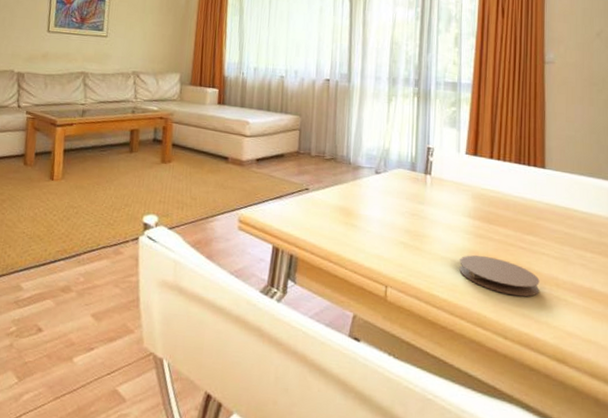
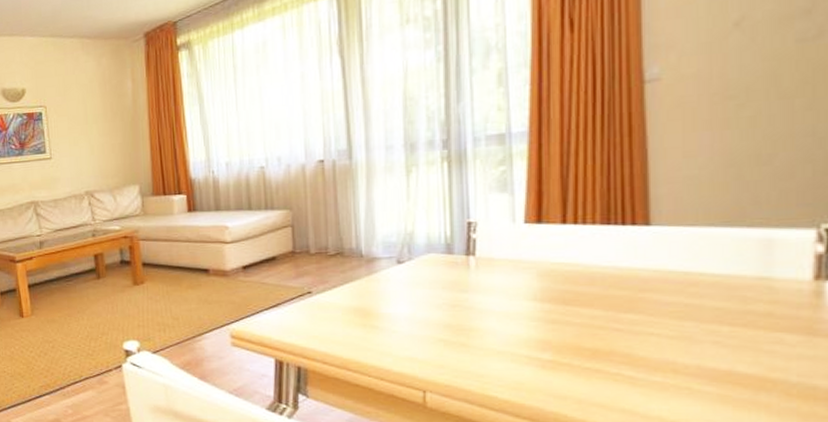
coaster: present [459,254,540,297] -> none [524,344,647,389]

